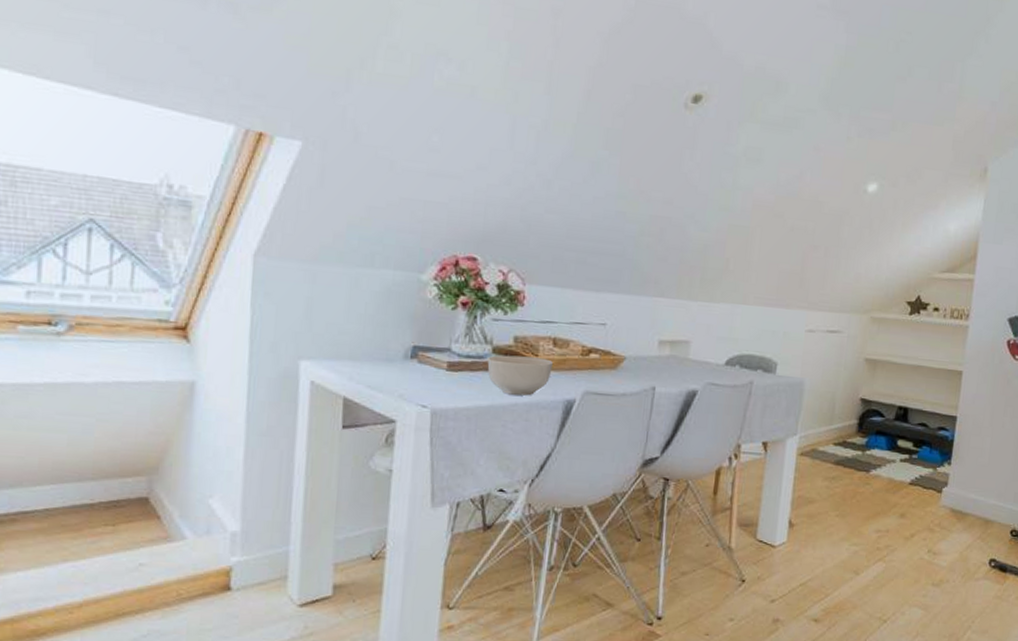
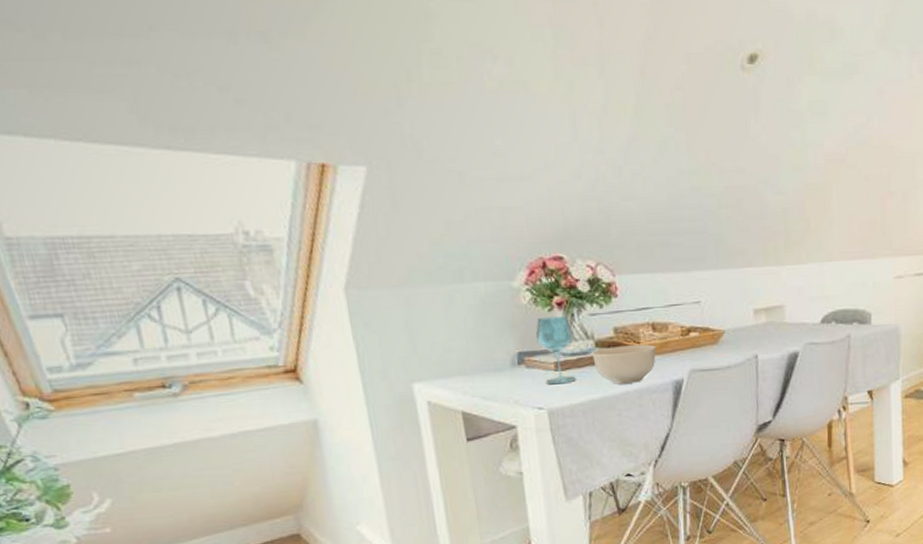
wine glass: none [433,314,473,385] -> present [535,315,576,385]

